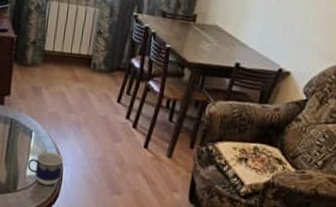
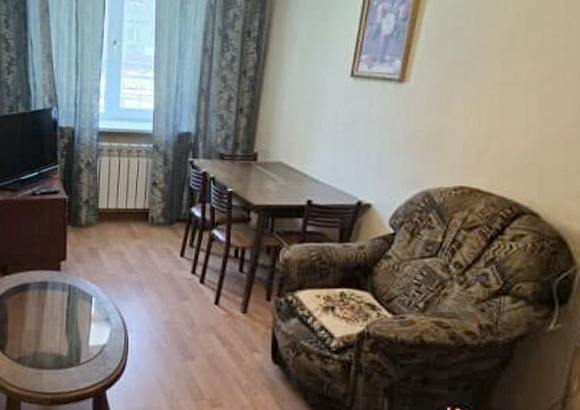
cup: present [27,151,64,186] -> none [90,317,128,356]

